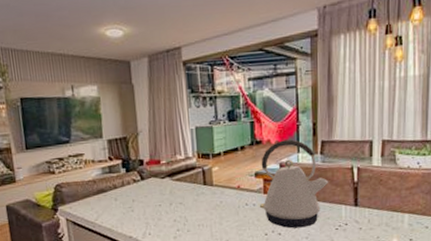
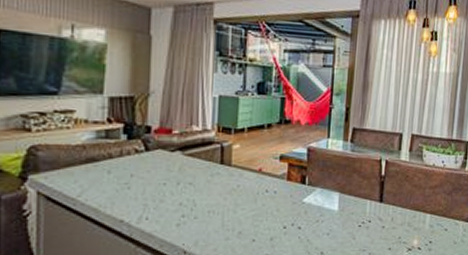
kettle: present [259,139,329,229] -> none [280,122,357,222]

